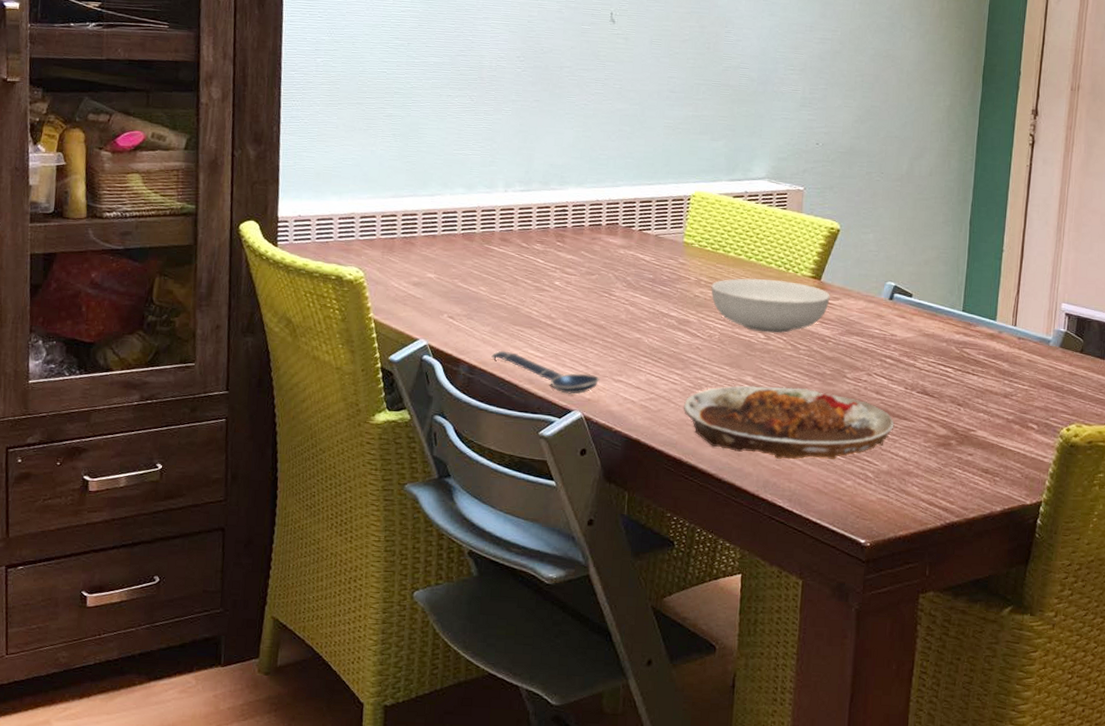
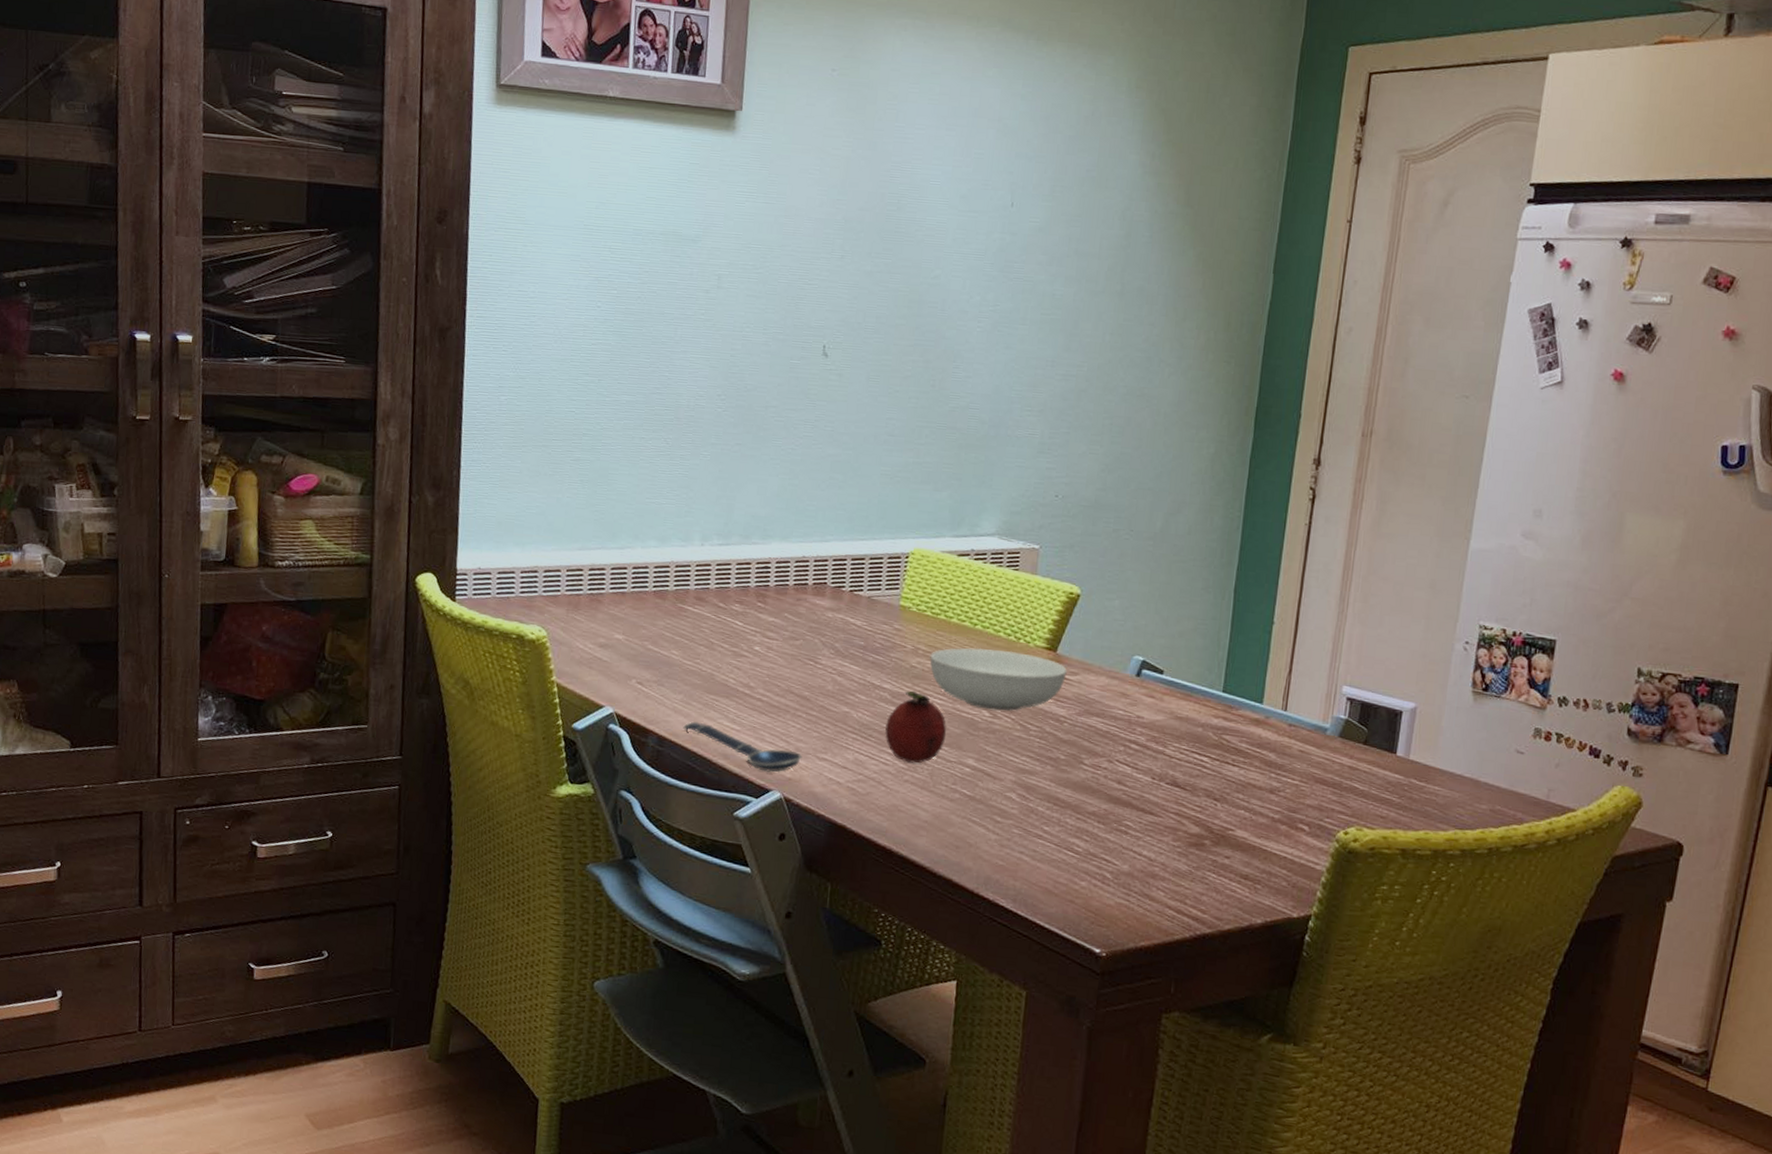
fruit: none [673,317,728,382] -> present [885,690,947,763]
plate: present [683,385,895,460] -> none [894,769,1139,856]

